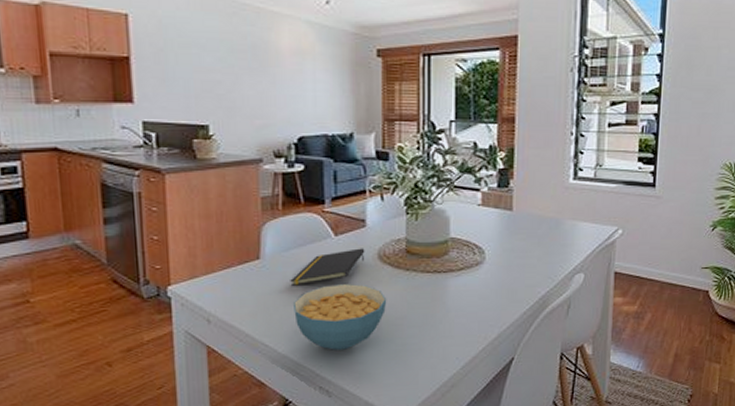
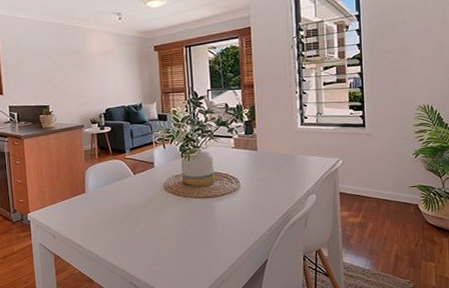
notepad: present [290,248,365,286] -> none [106,182,155,211]
cereal bowl: present [292,284,387,350] -> none [108,208,172,256]

